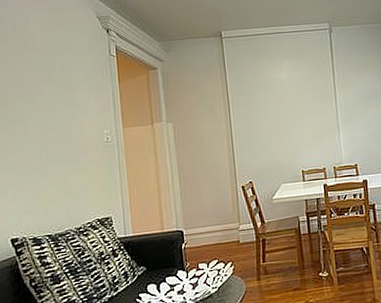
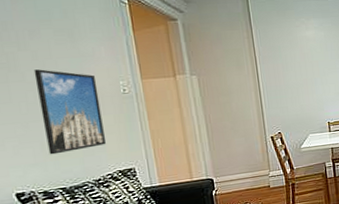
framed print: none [35,120,89,202] -> present [33,69,107,155]

